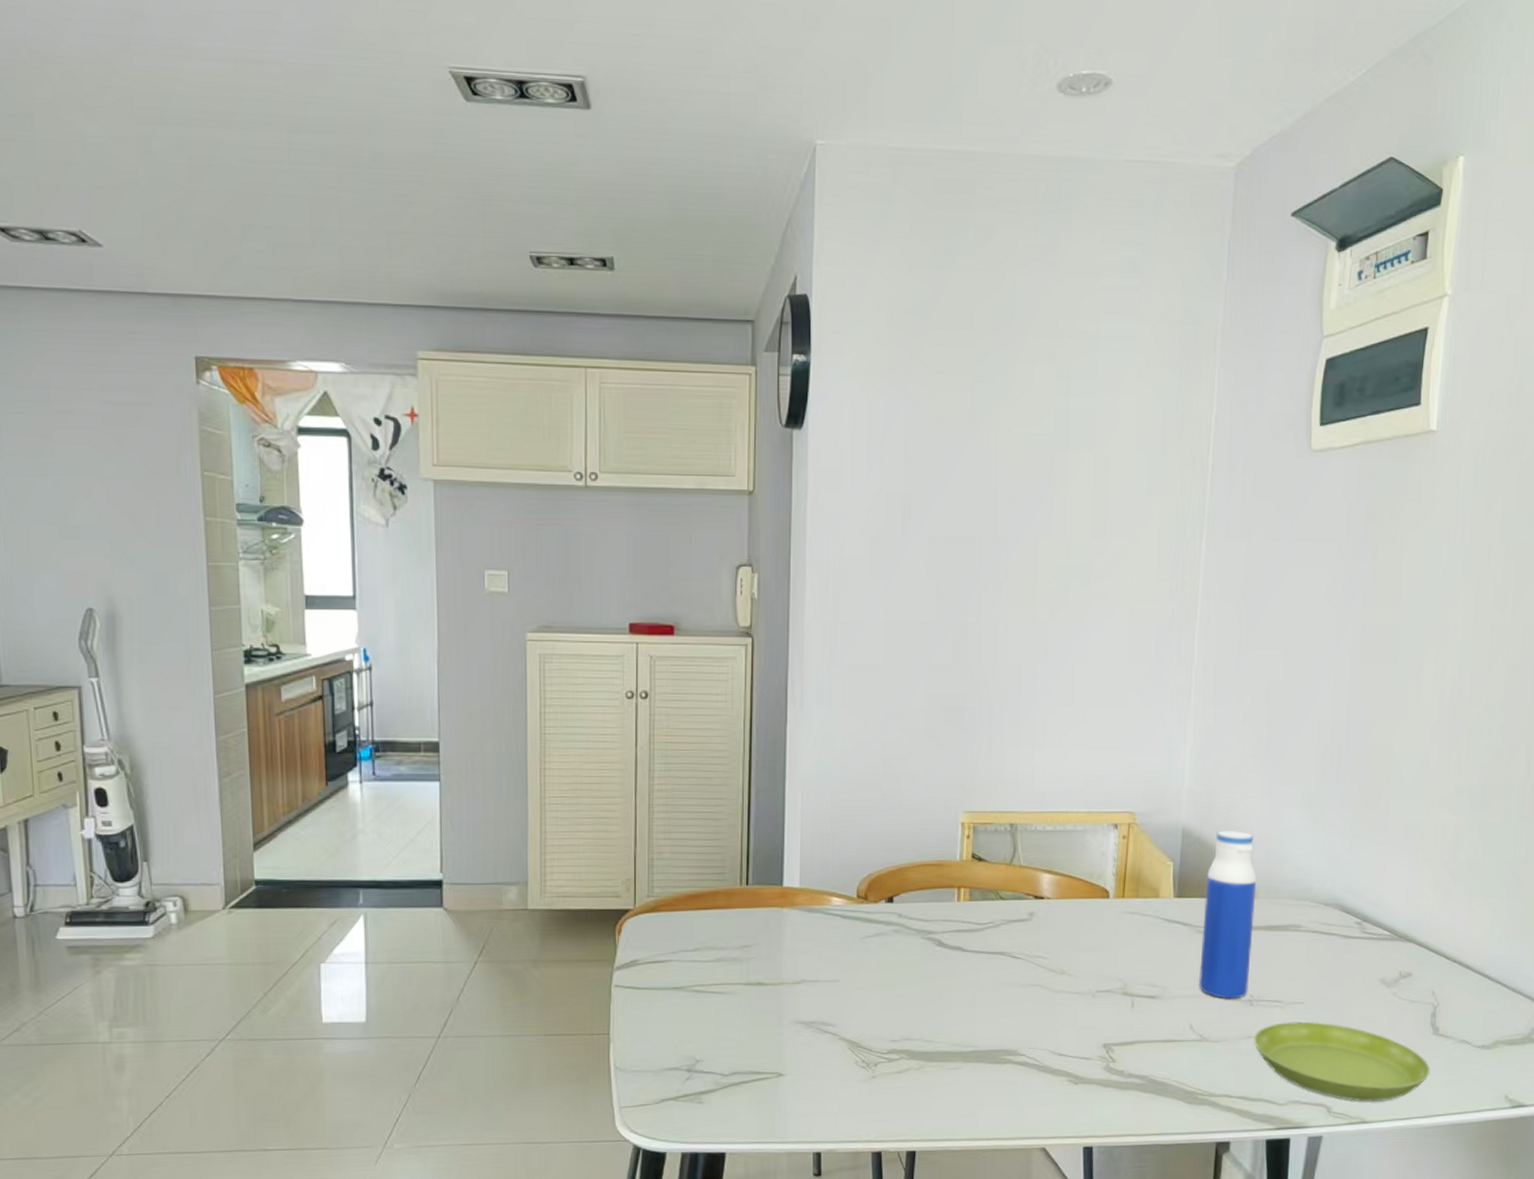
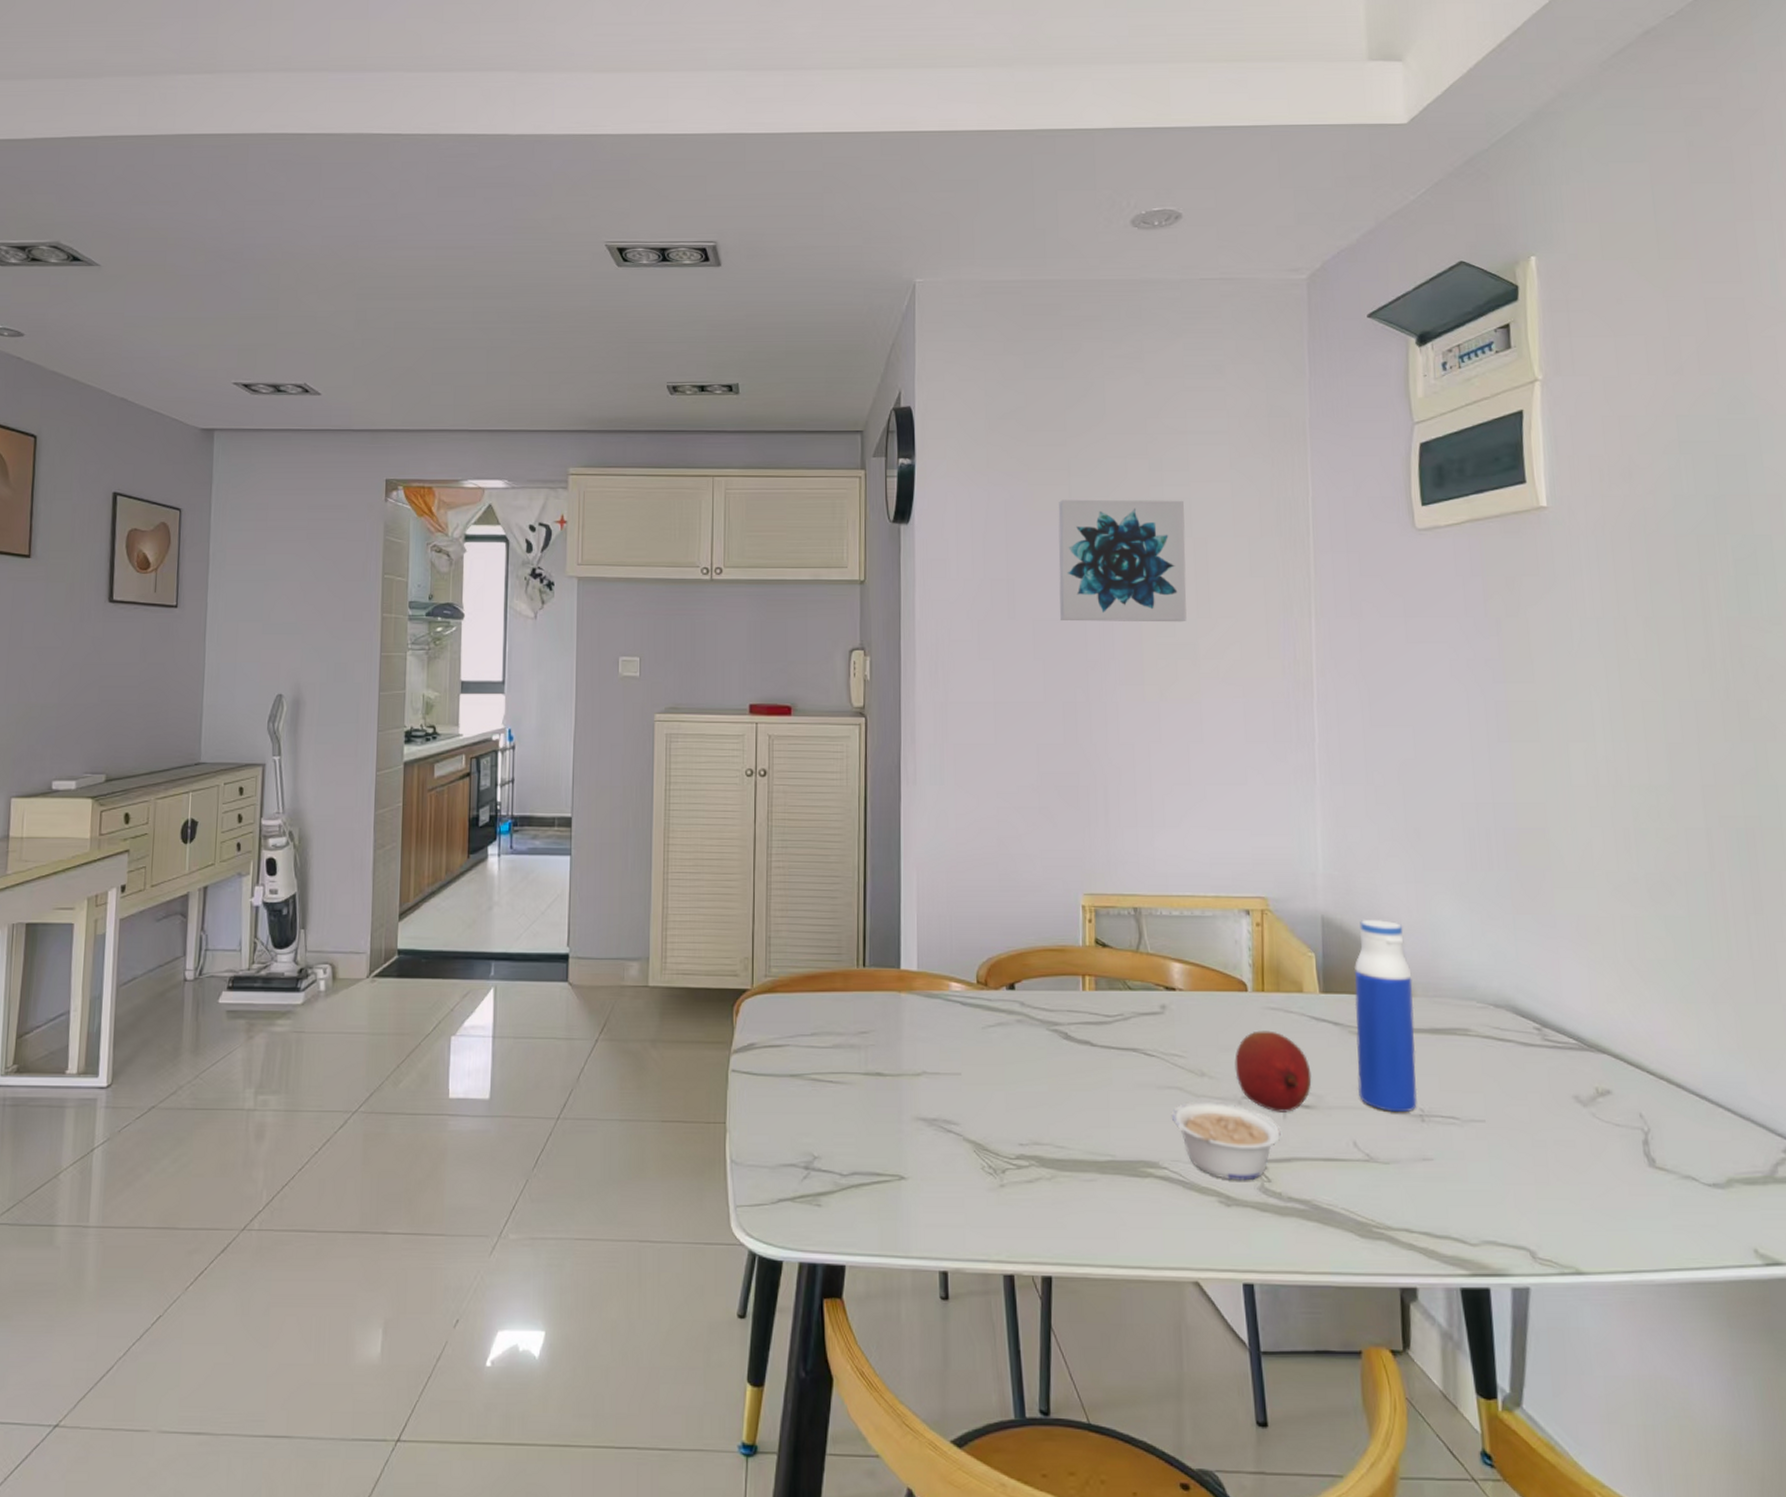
wall art: none [955,407,1088,542] -> present [1058,499,1187,622]
legume: none [1031,996,1128,1063] -> present [1171,1101,1281,1181]
fruit: none [1092,932,1159,1003] -> present [1235,1030,1312,1112]
saucer: present [1254,1021,1430,1102] -> none [1431,1143,1653,1247]

